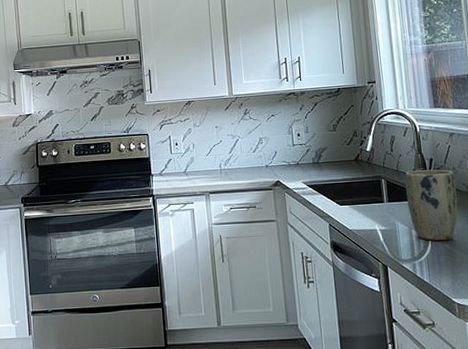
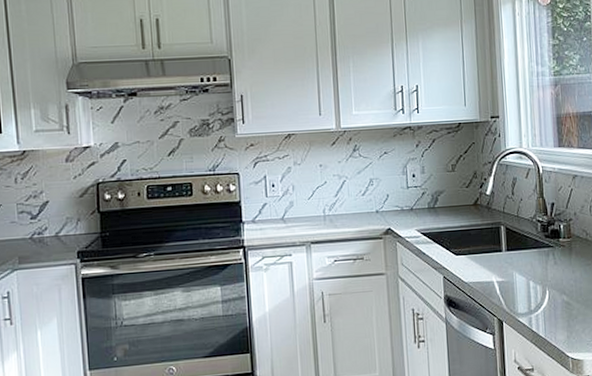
plant pot: present [405,169,458,241] -> none [525,214,577,292]

